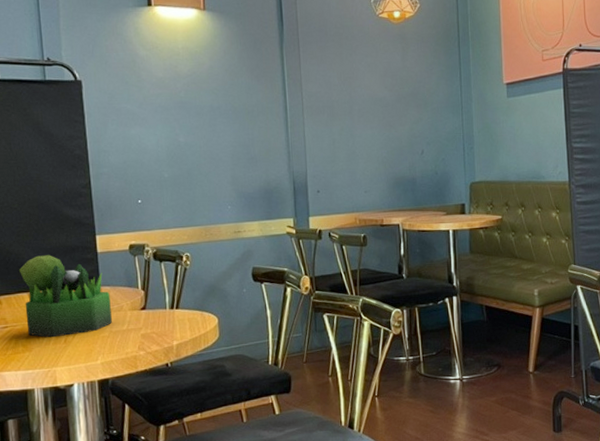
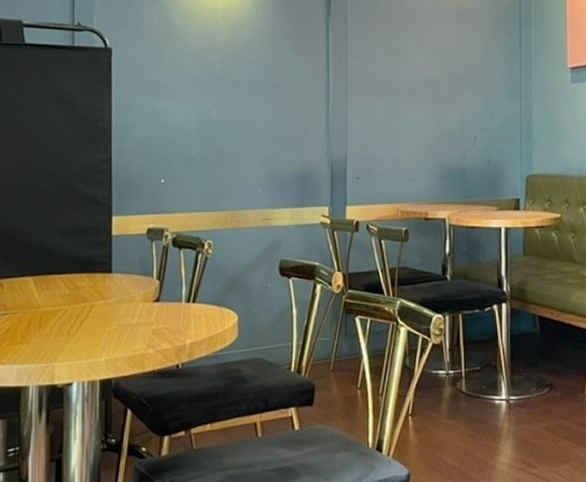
plant: present [19,255,112,338] -> none [26,235,121,329]

